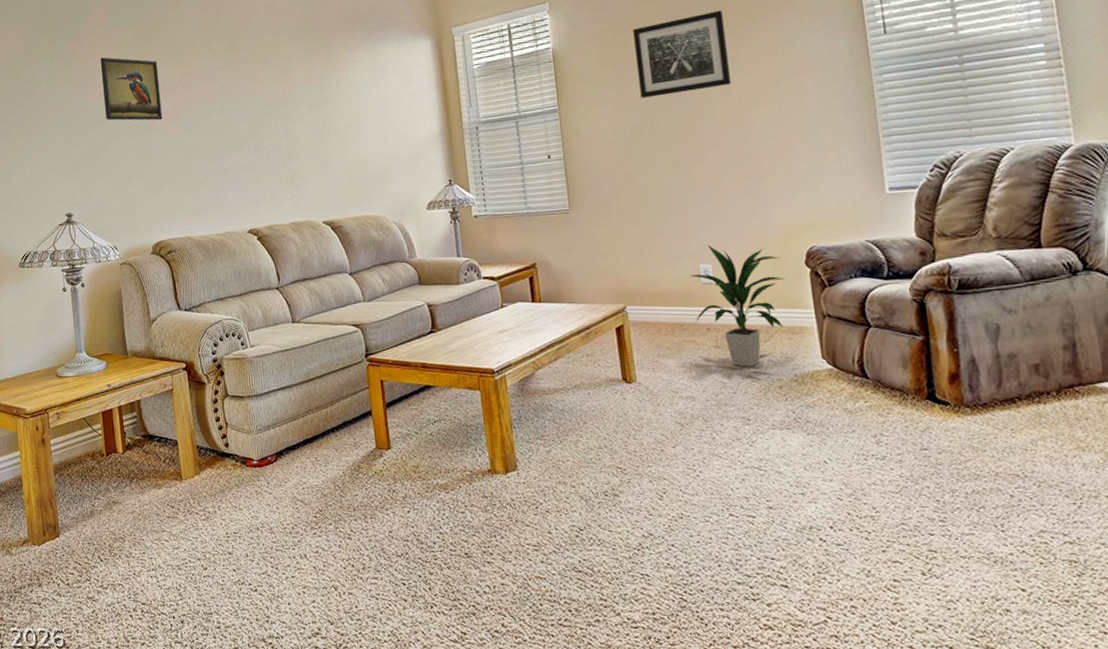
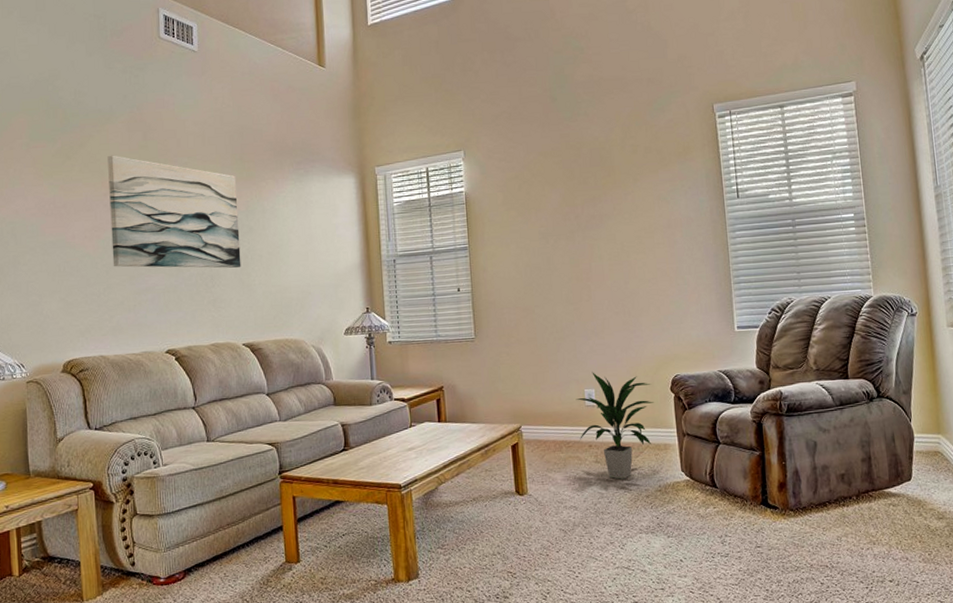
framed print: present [100,57,163,121] -> none [15,172,81,239]
wall art: none [183,34,318,148] -> present [107,155,241,269]
wall art: present [633,10,731,98] -> none [536,168,616,241]

